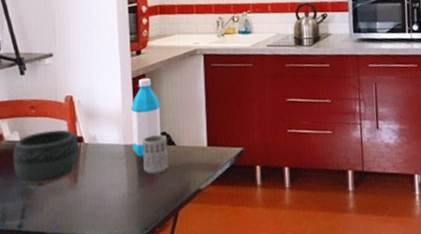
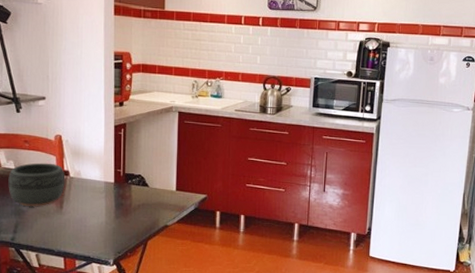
water bottle: present [130,78,162,157] -> none [111,127,138,194]
cup: present [143,135,168,175] -> none [120,176,142,209]

